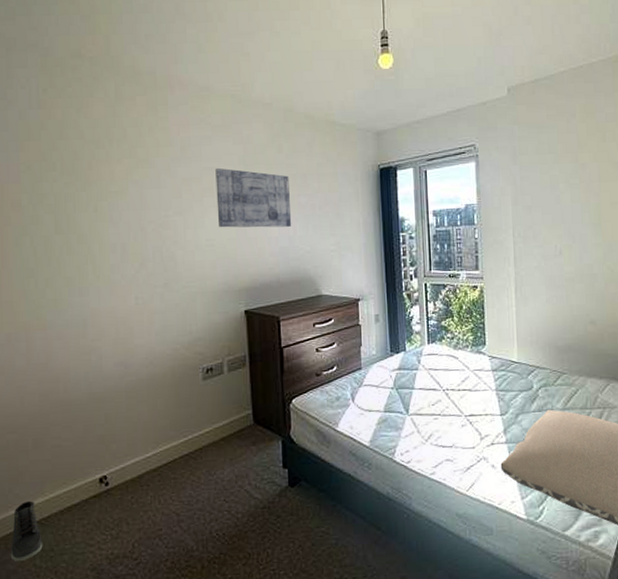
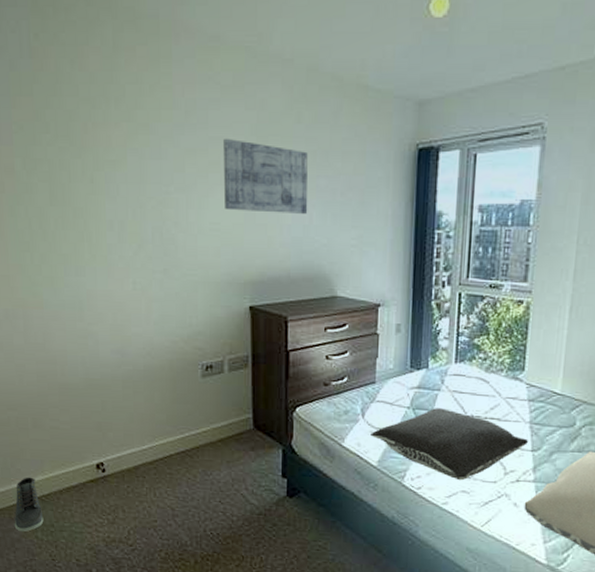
pillow: none [361,385,496,450] -> present [371,408,528,481]

